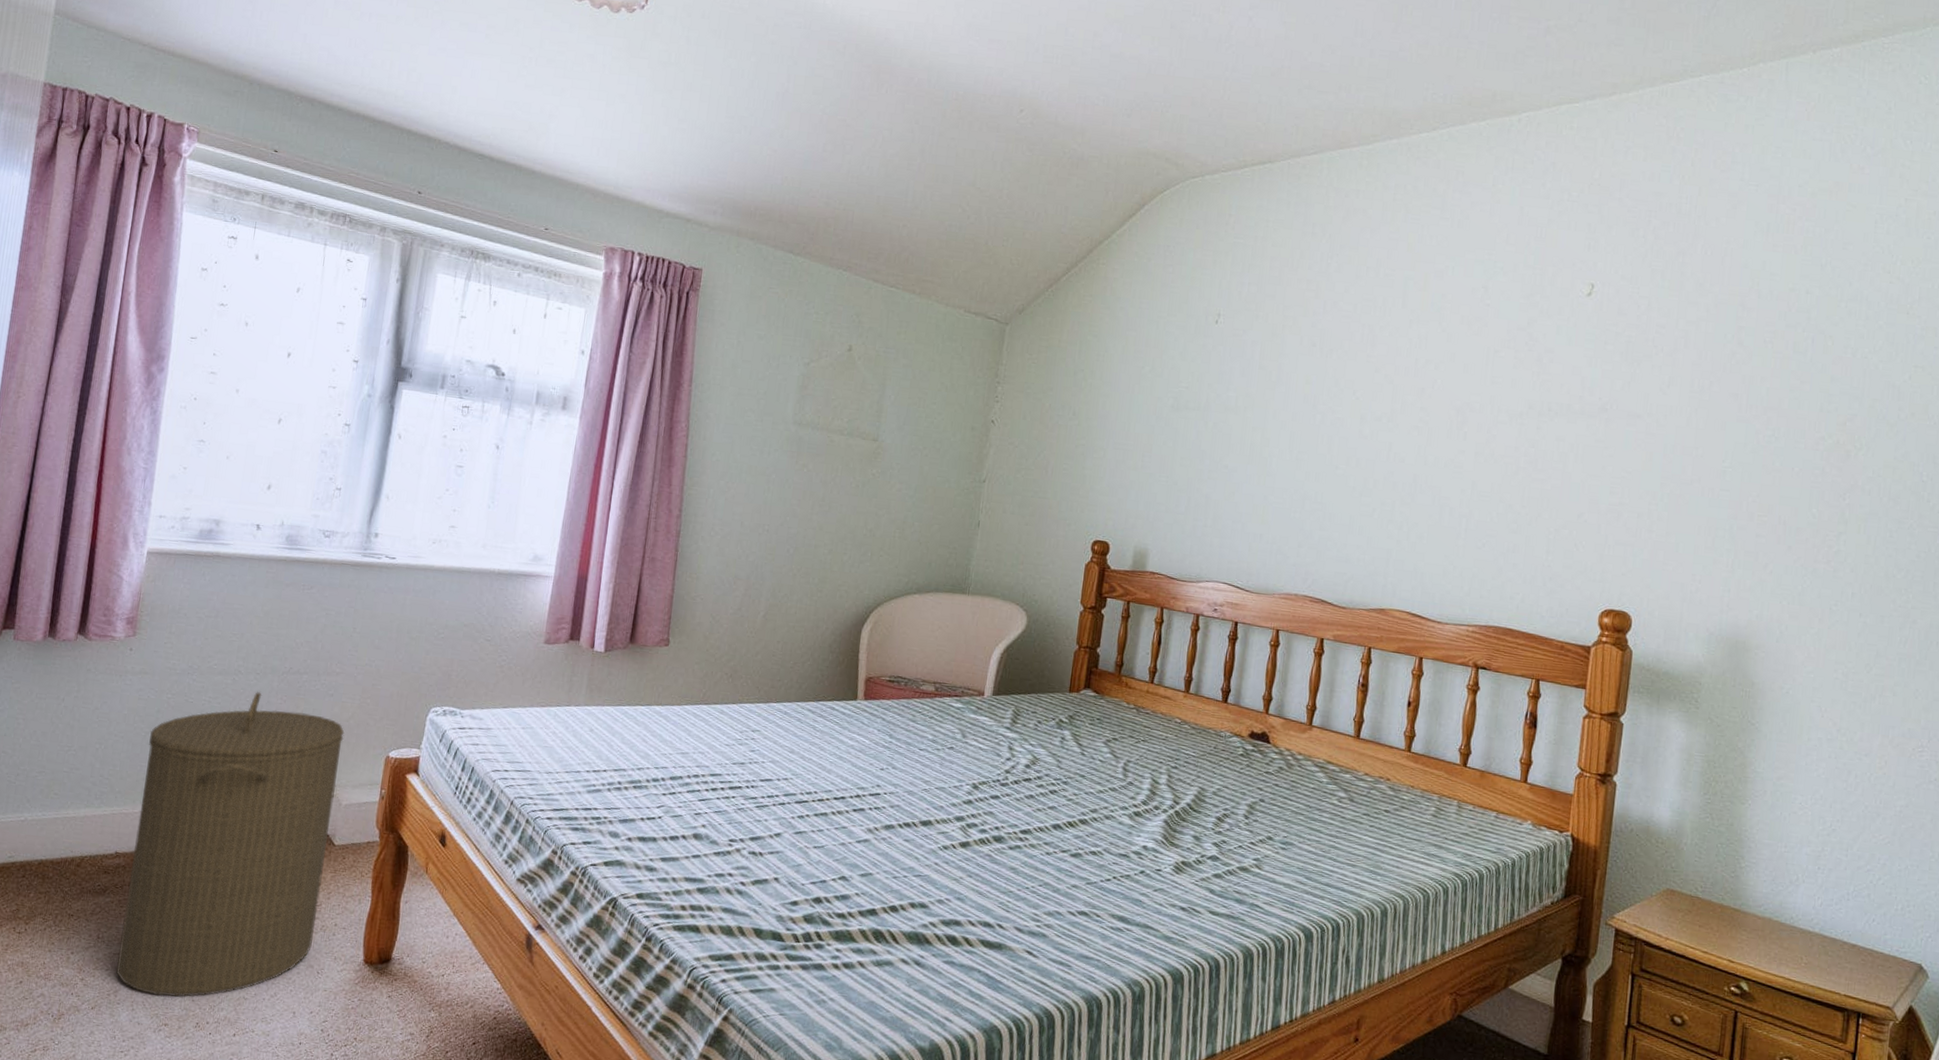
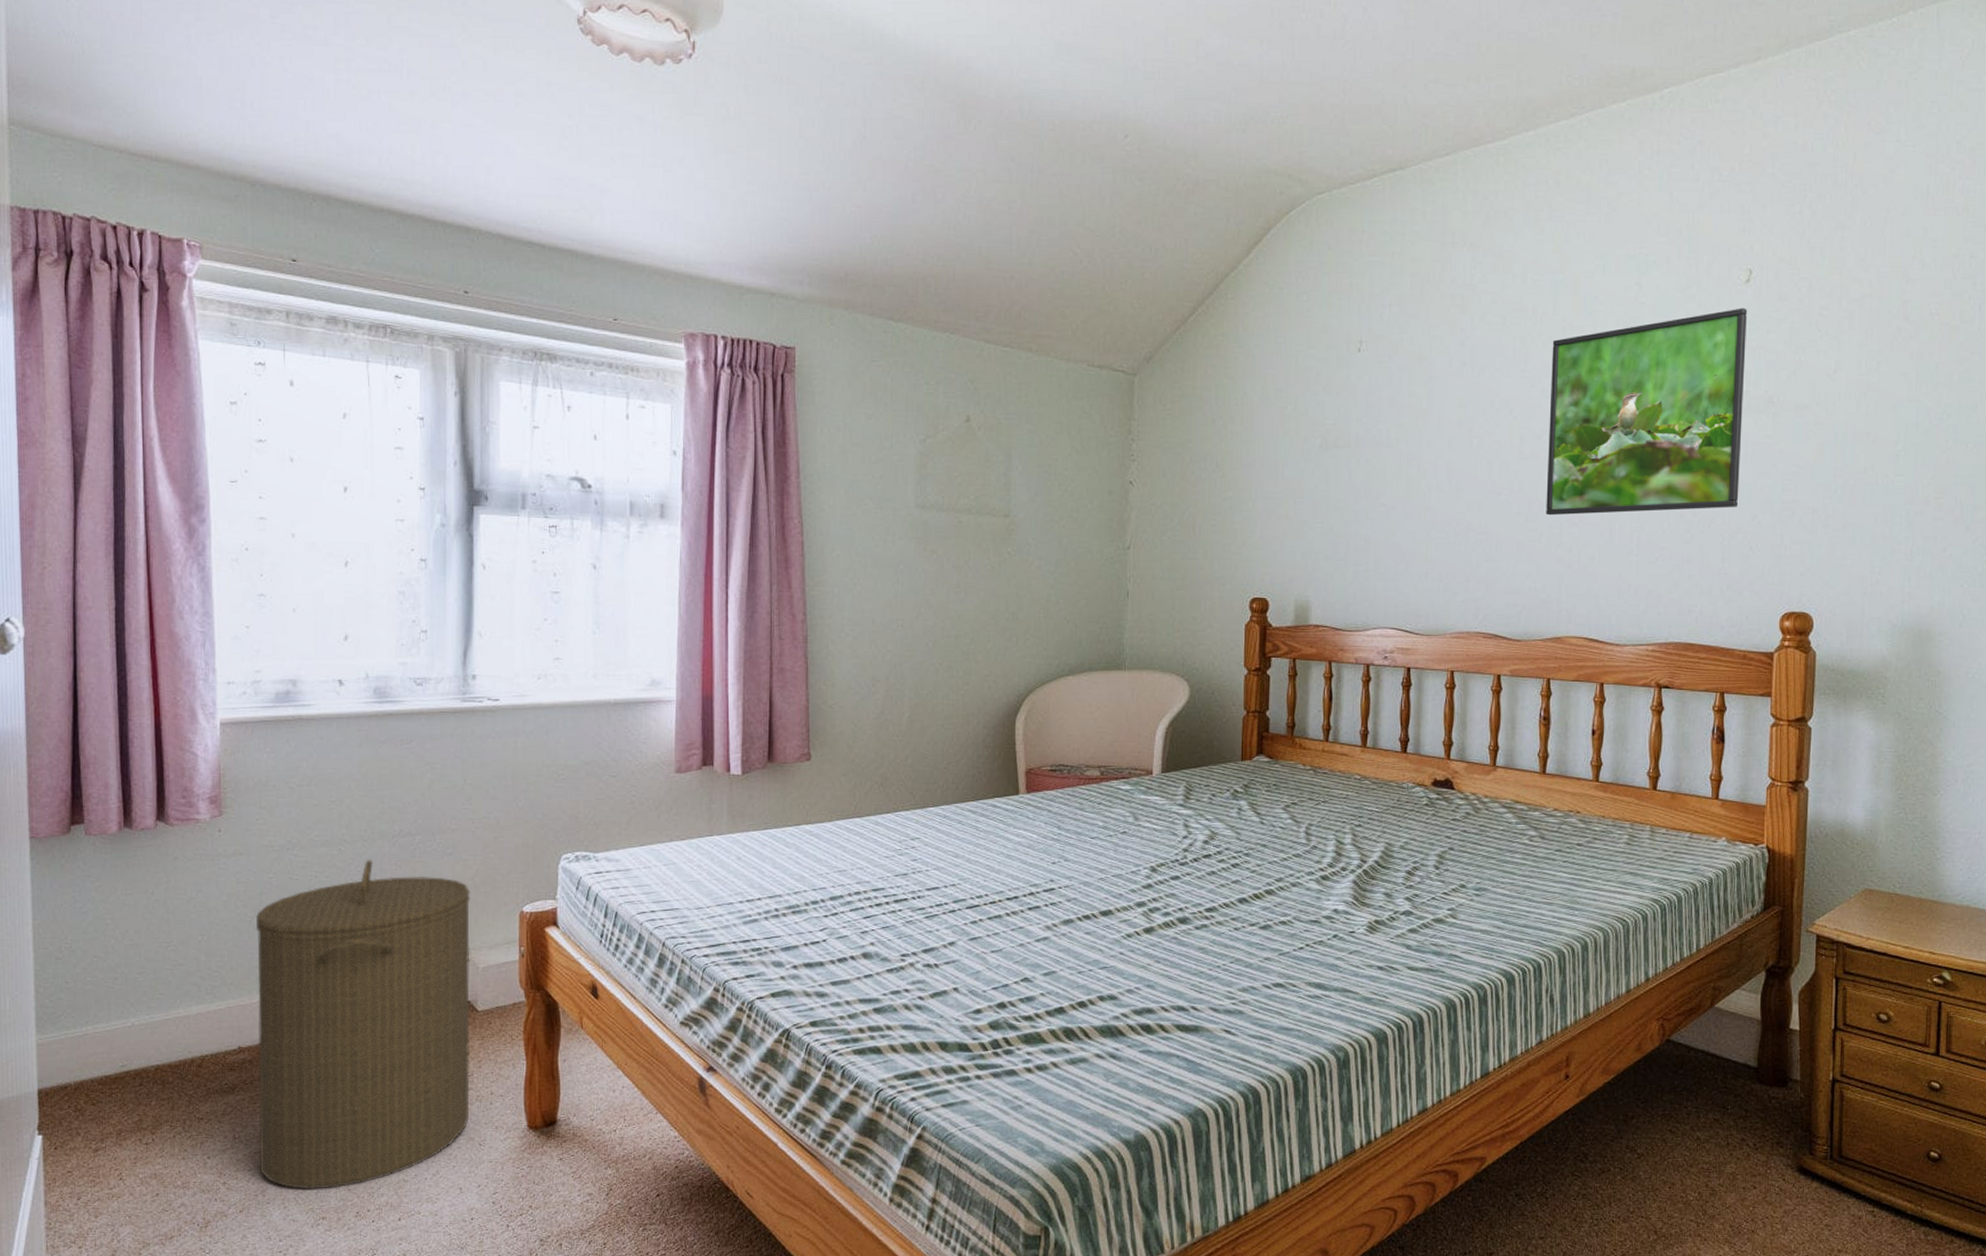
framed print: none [1380,318,1587,504] -> present [1546,308,1747,516]

